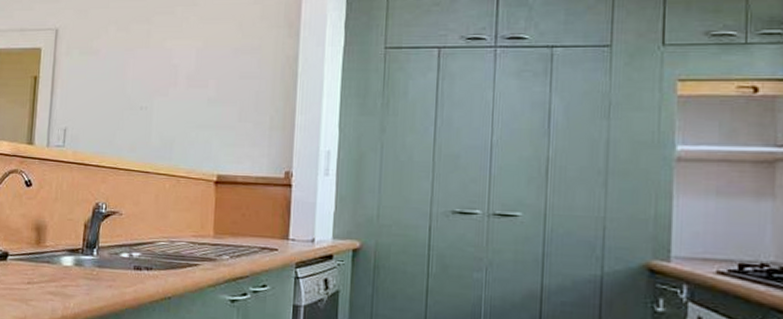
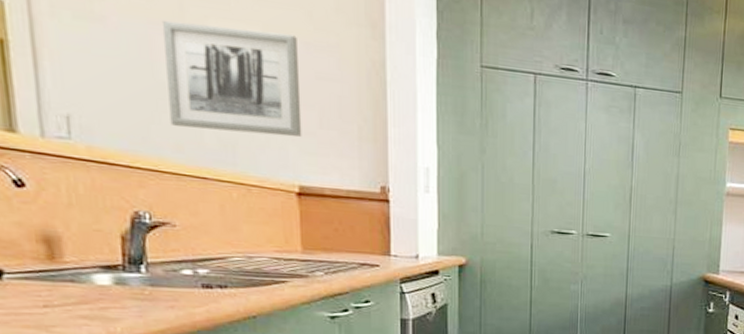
wall art: none [130,44,228,132] -> present [161,20,302,138]

